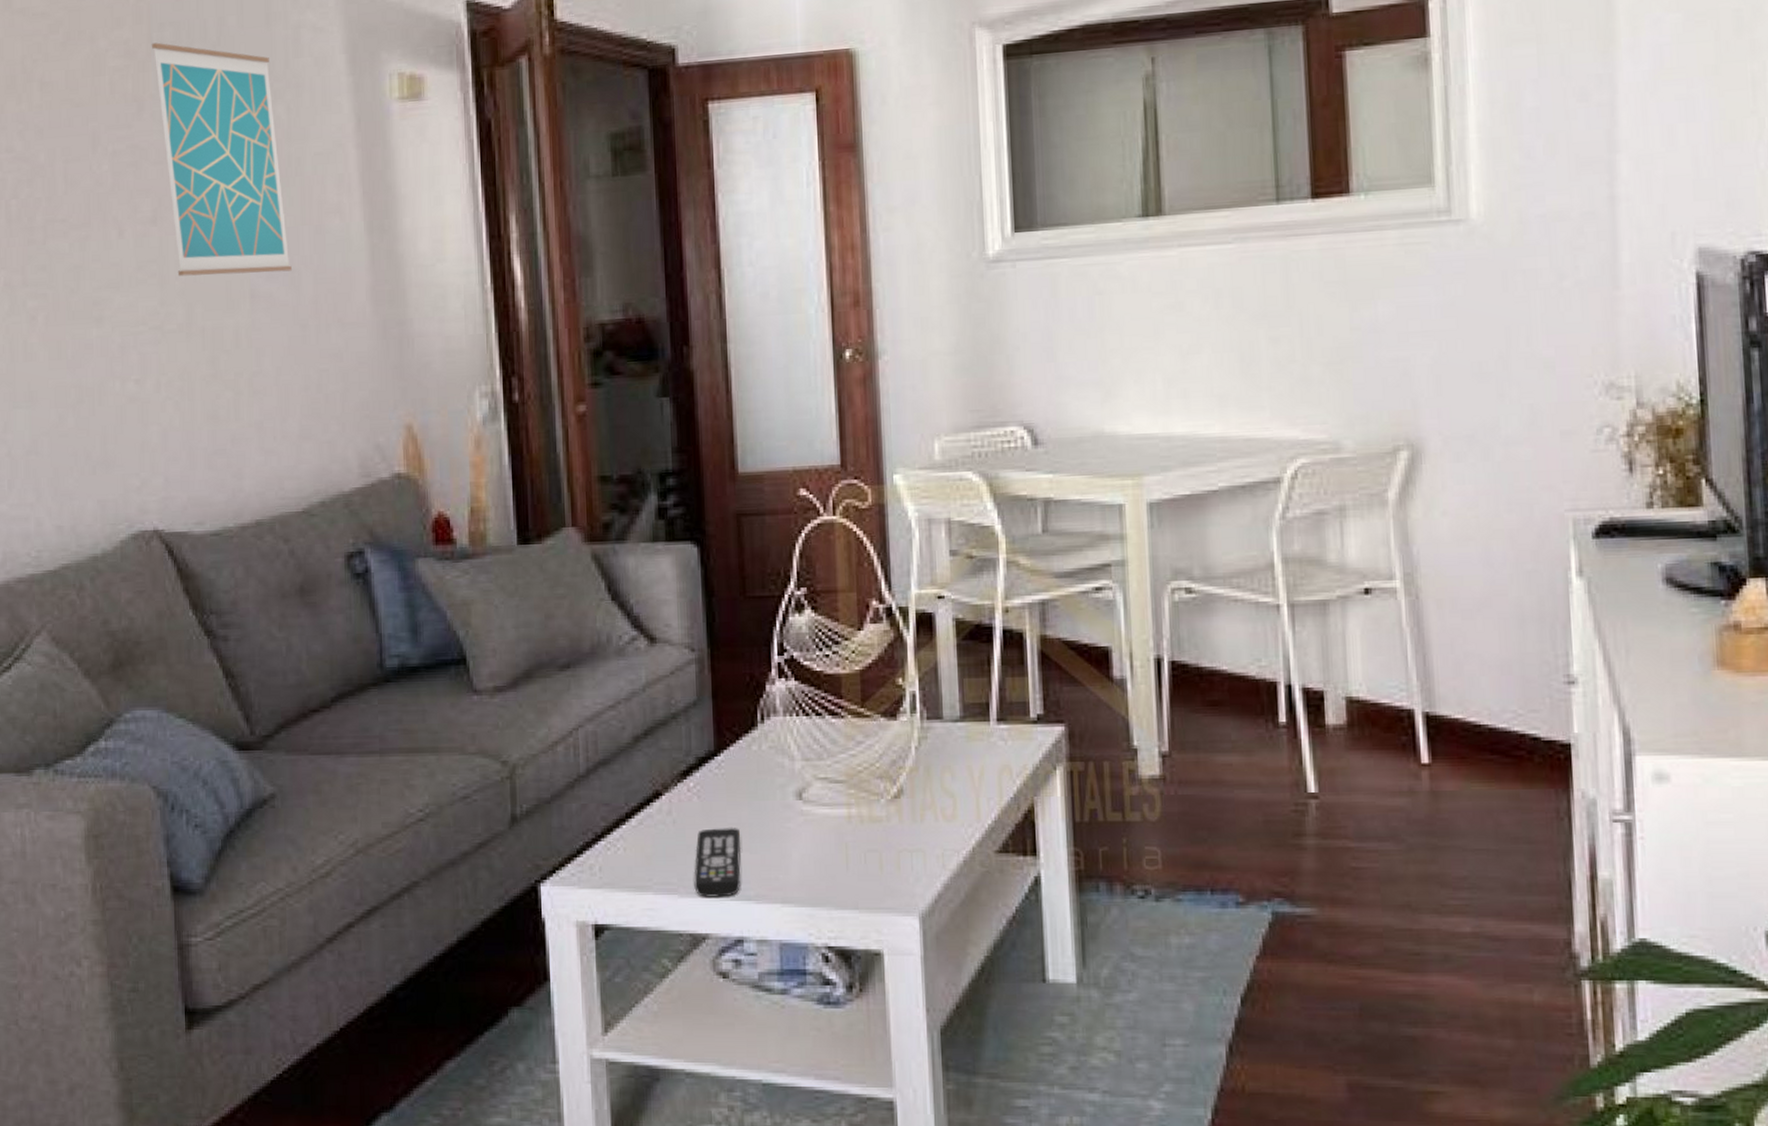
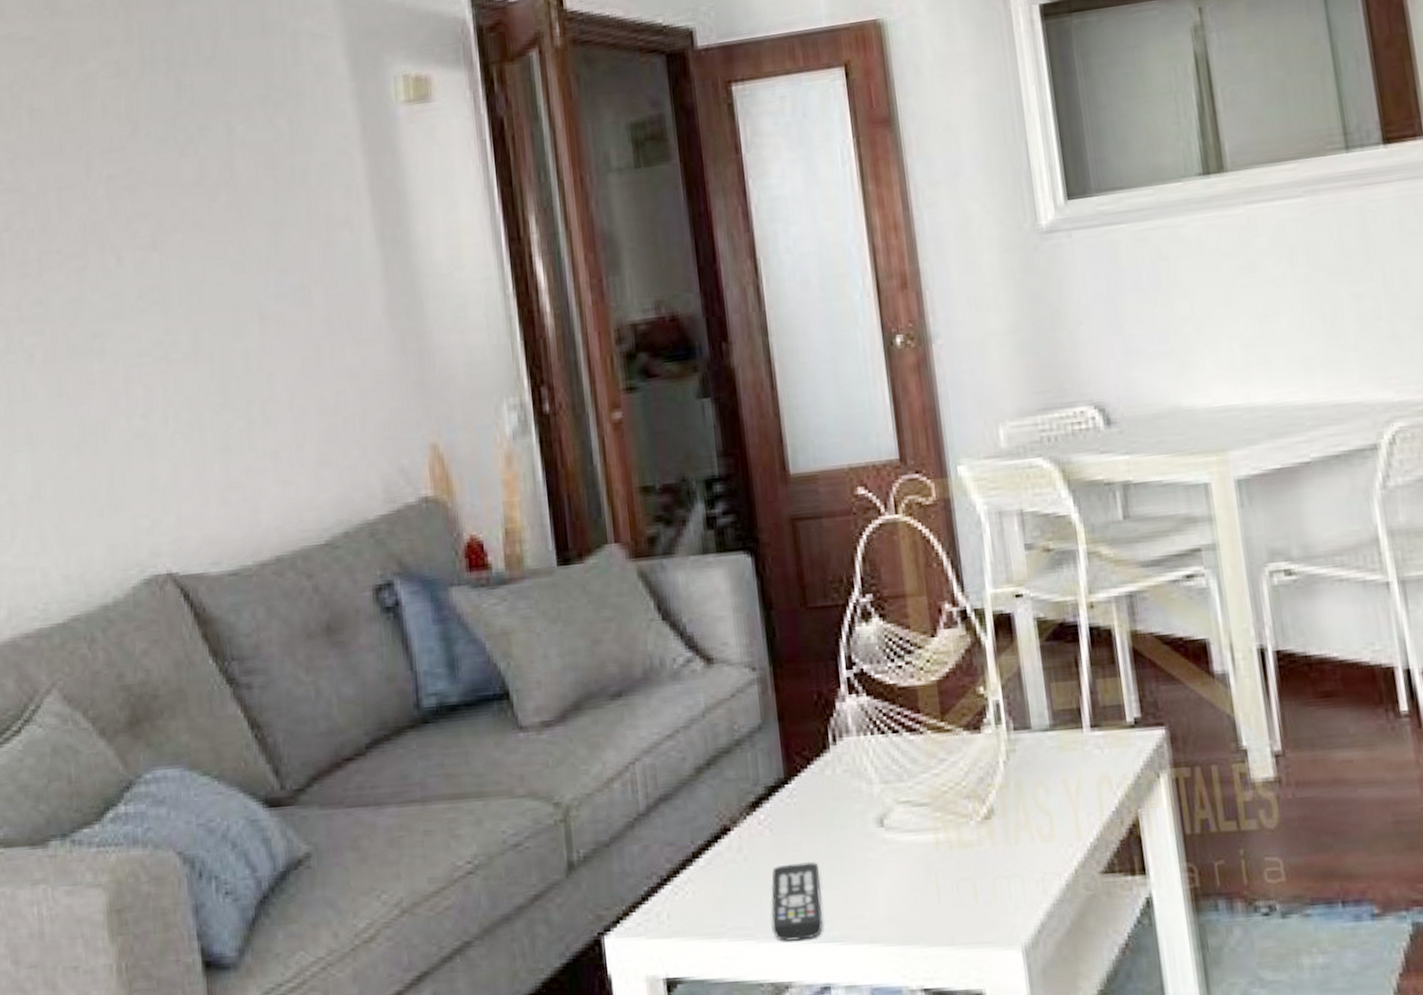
wall art: present [151,42,292,277] -> none [143,60,301,302]

